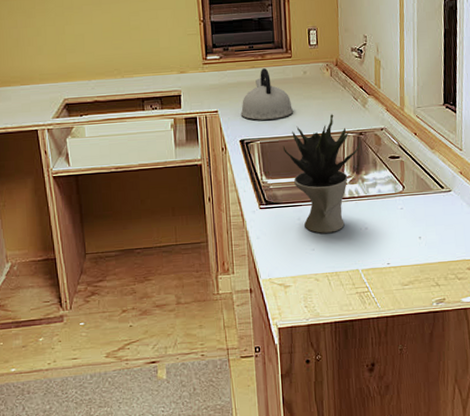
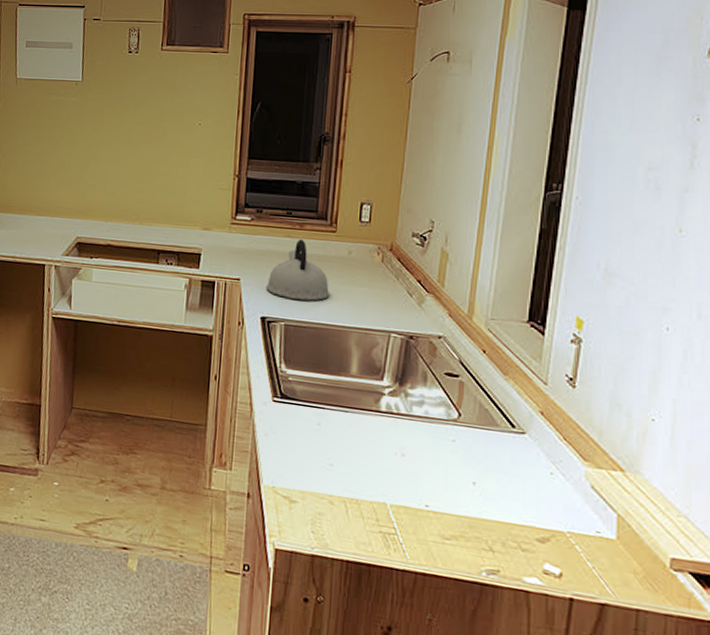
potted plant: present [282,114,361,234] -> none [310,307,409,450]

